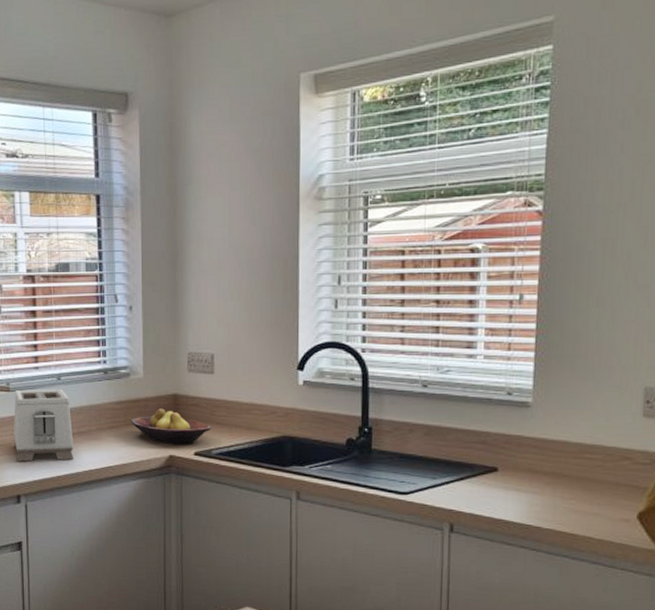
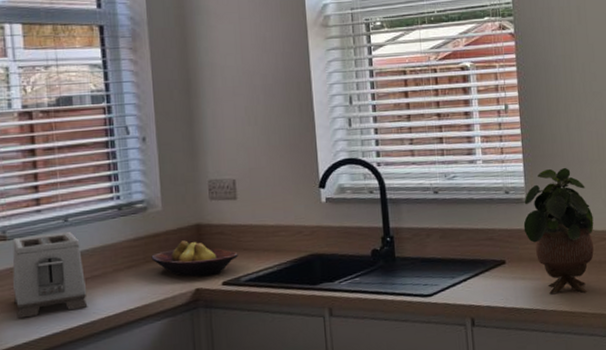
potted plant: none [525,371,617,515] -> present [523,167,594,294]

